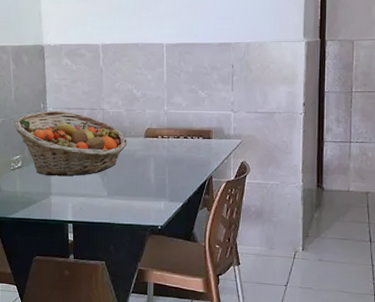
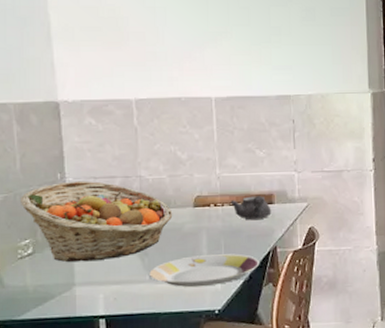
plate: none [107,178,197,205] -> present [149,253,260,288]
teapot: none [175,131,209,152] -> present [230,196,272,221]

